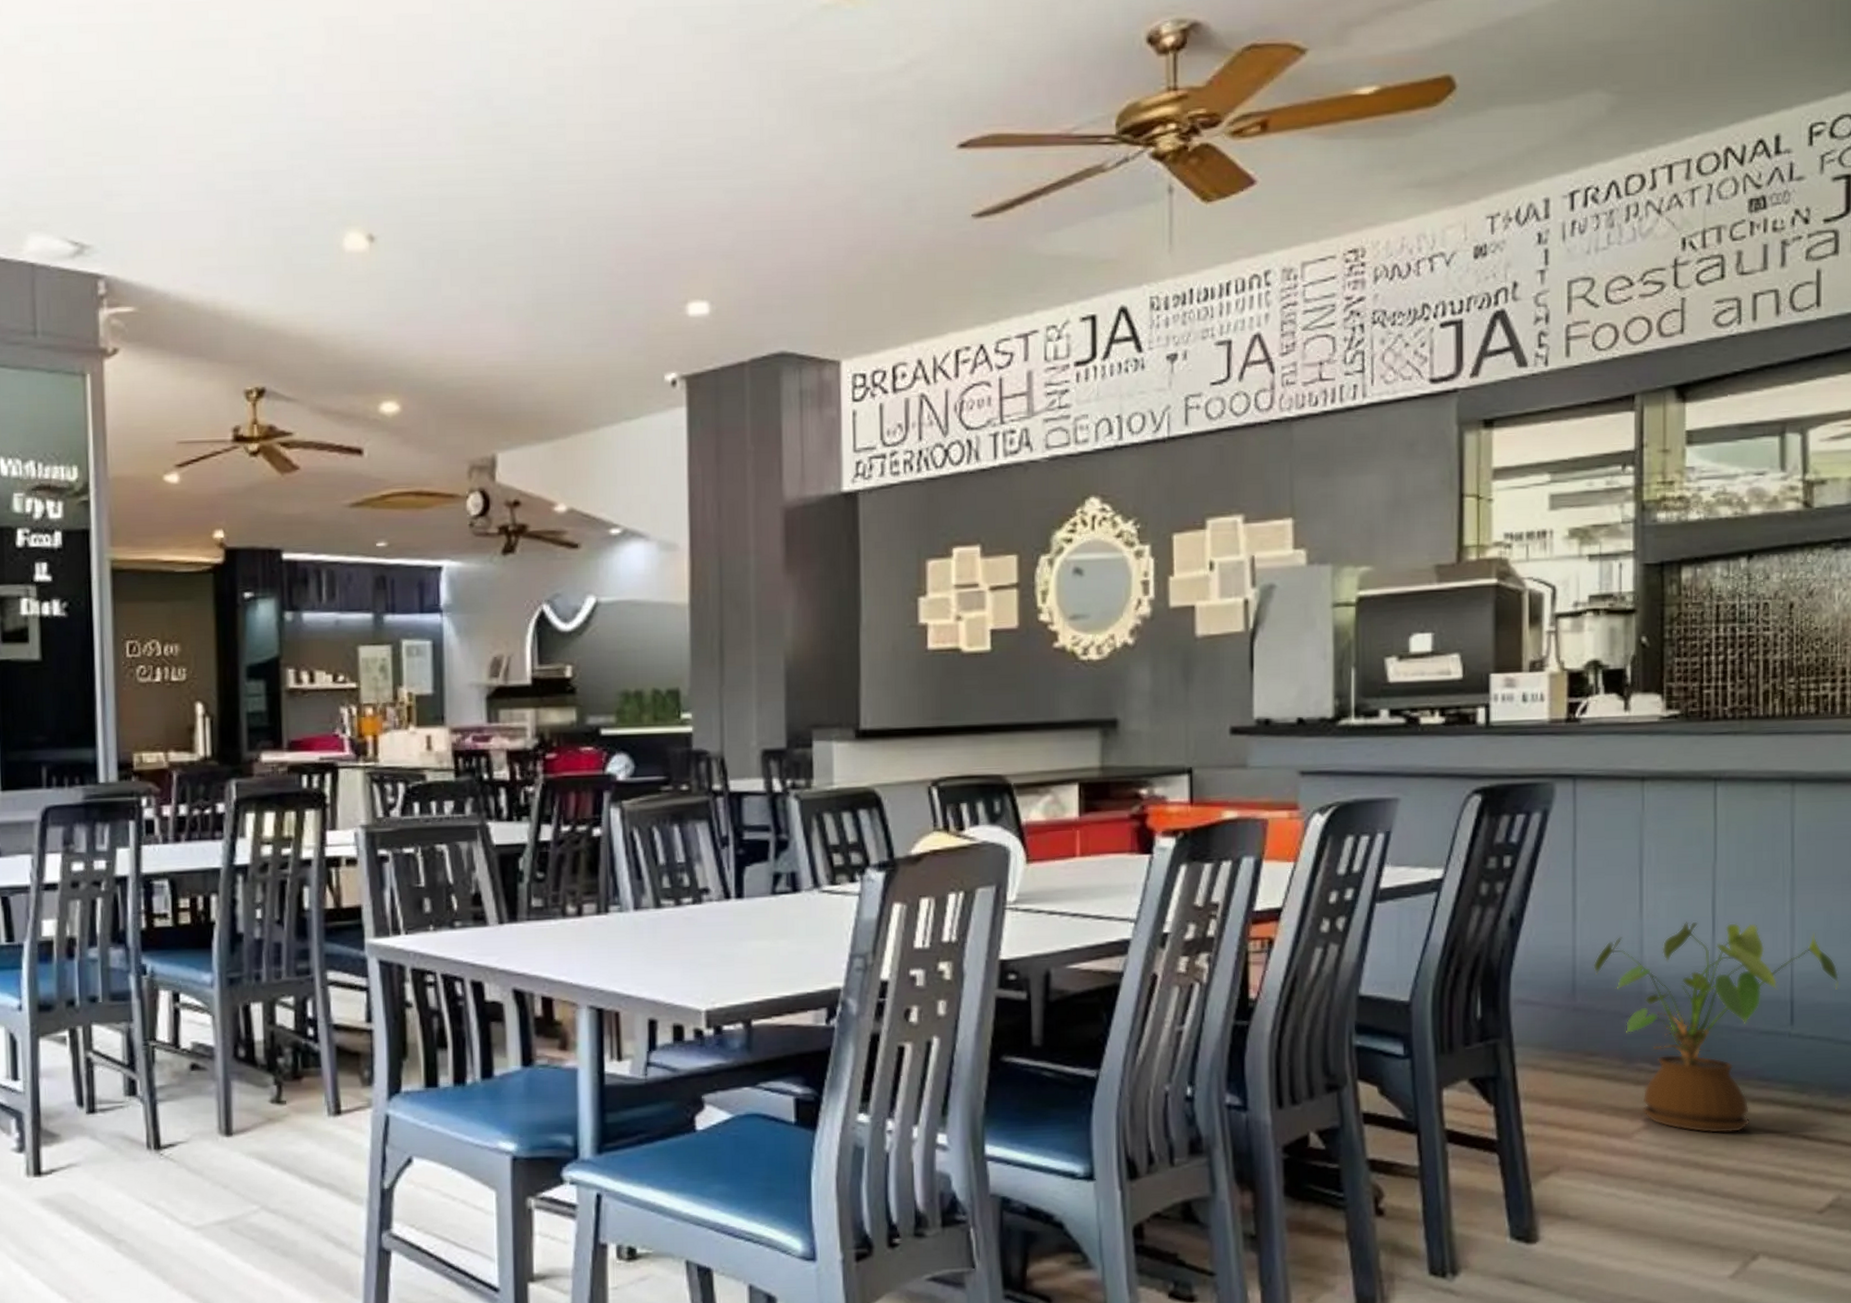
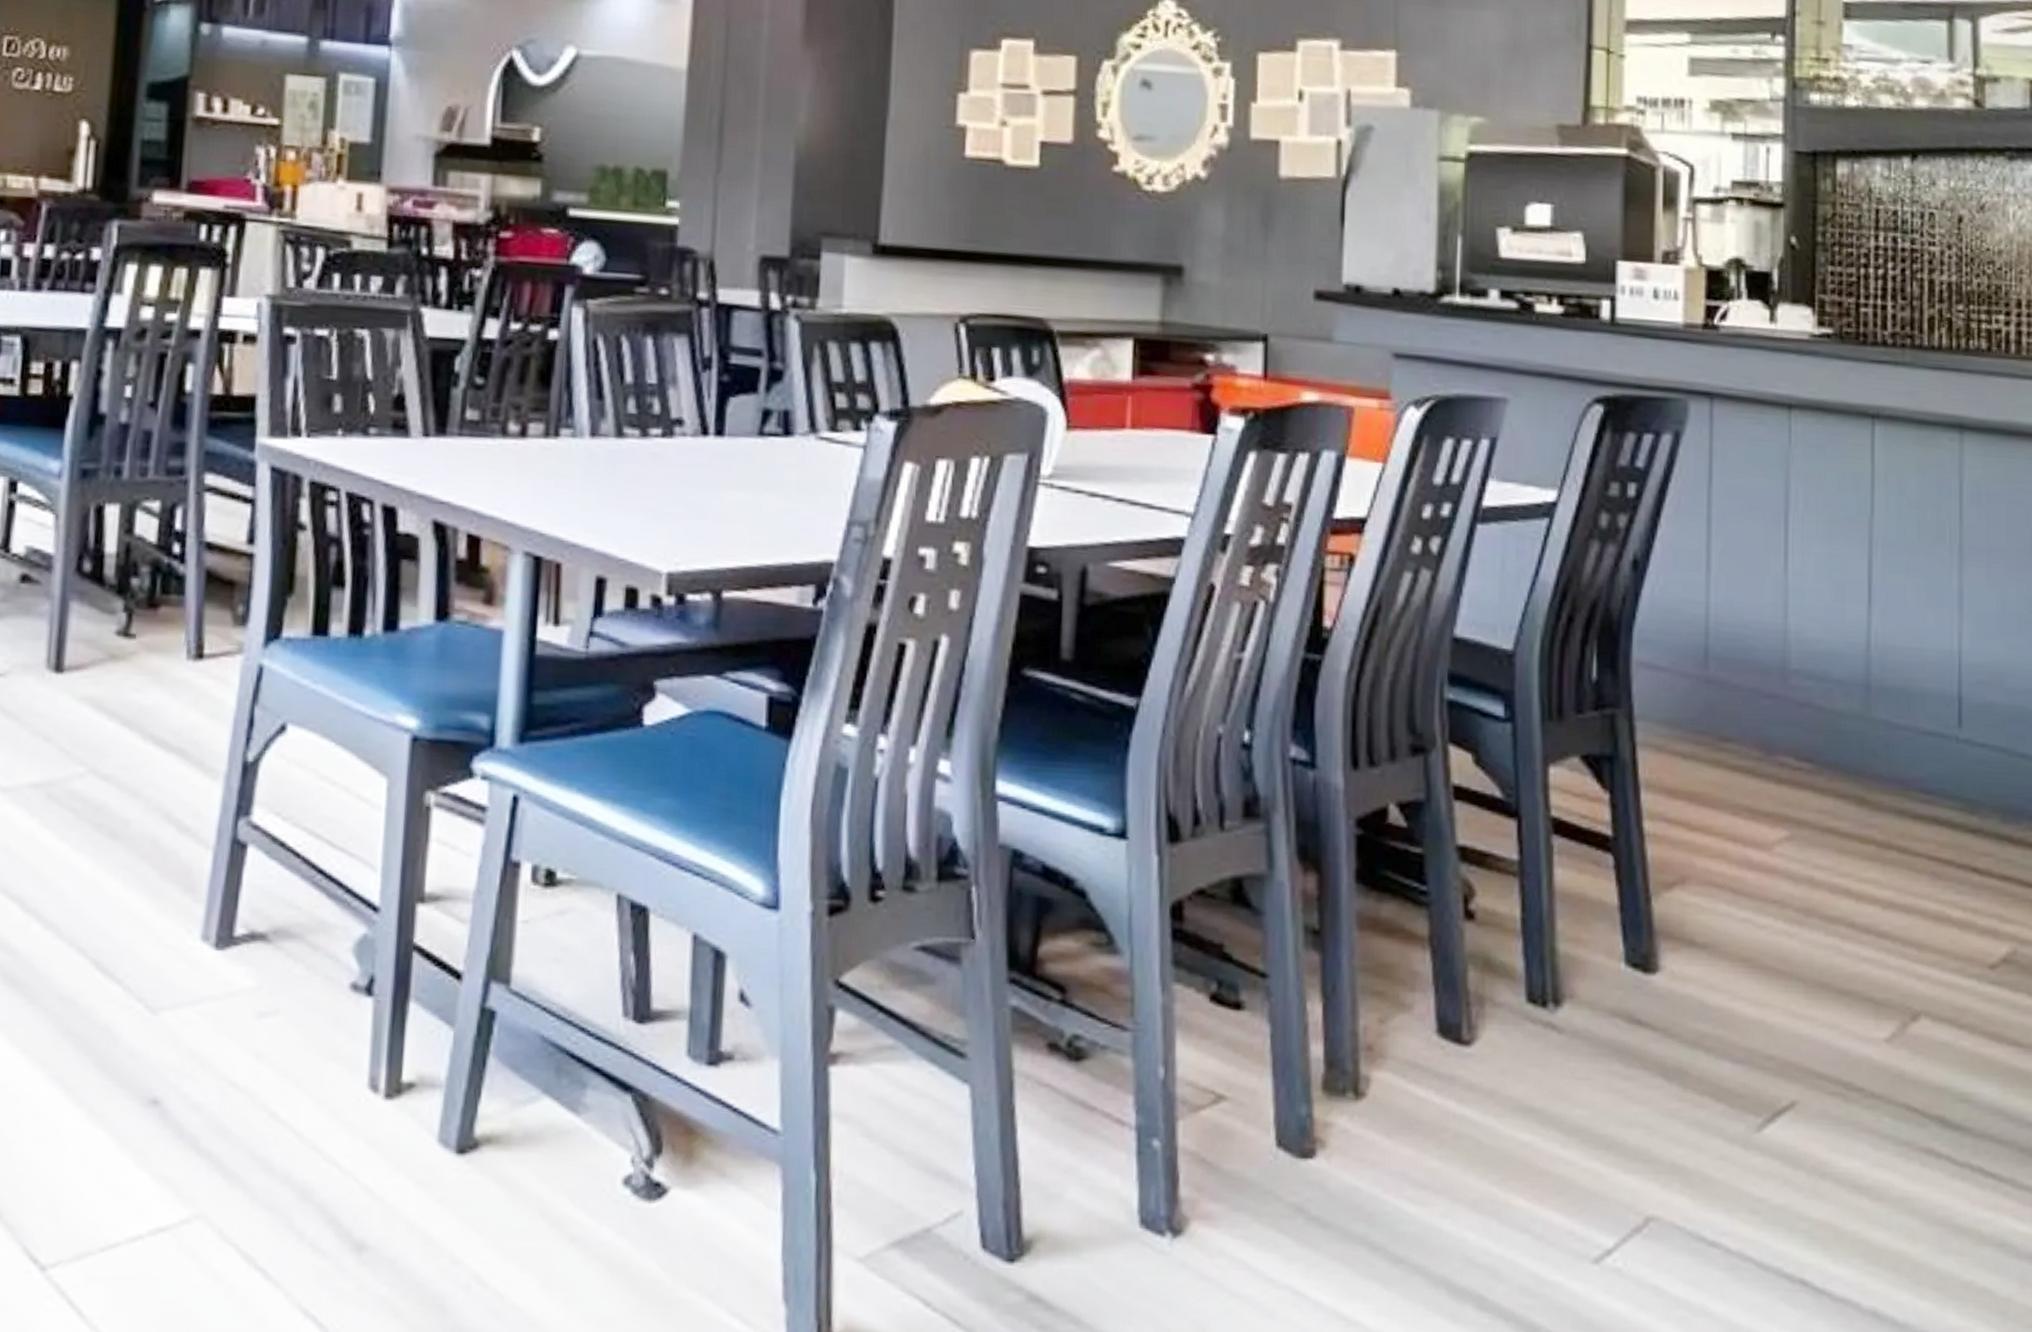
house plant: present [1593,922,1840,1134] -> none [1729,586,2015,857]

